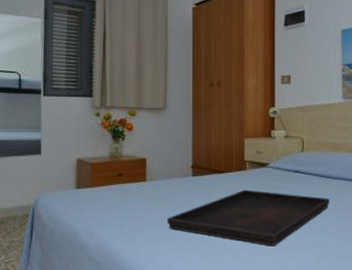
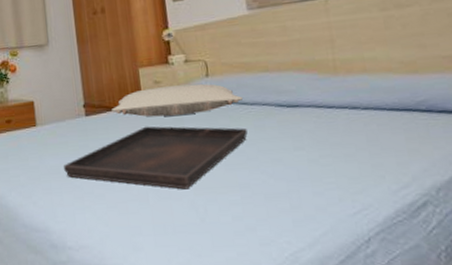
pillow: none [216,157,330,183] -> present [111,83,244,117]

